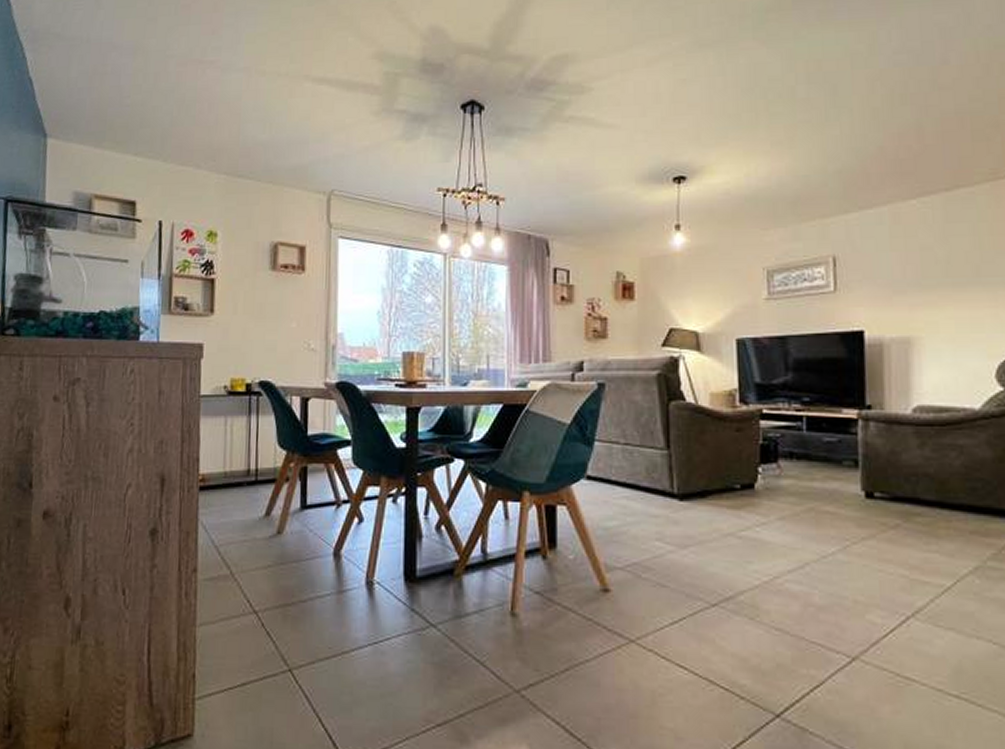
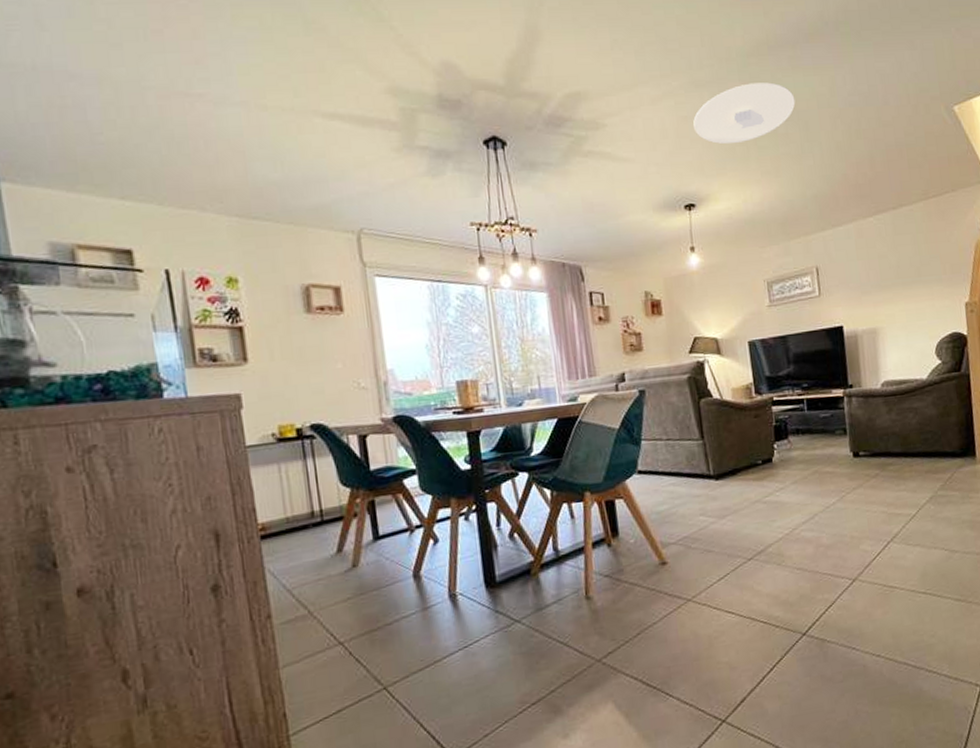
ceiling light: none [693,40,822,109] -> present [693,82,796,144]

